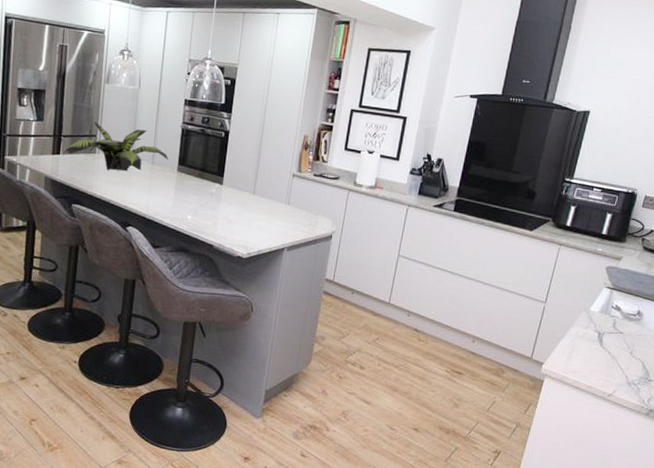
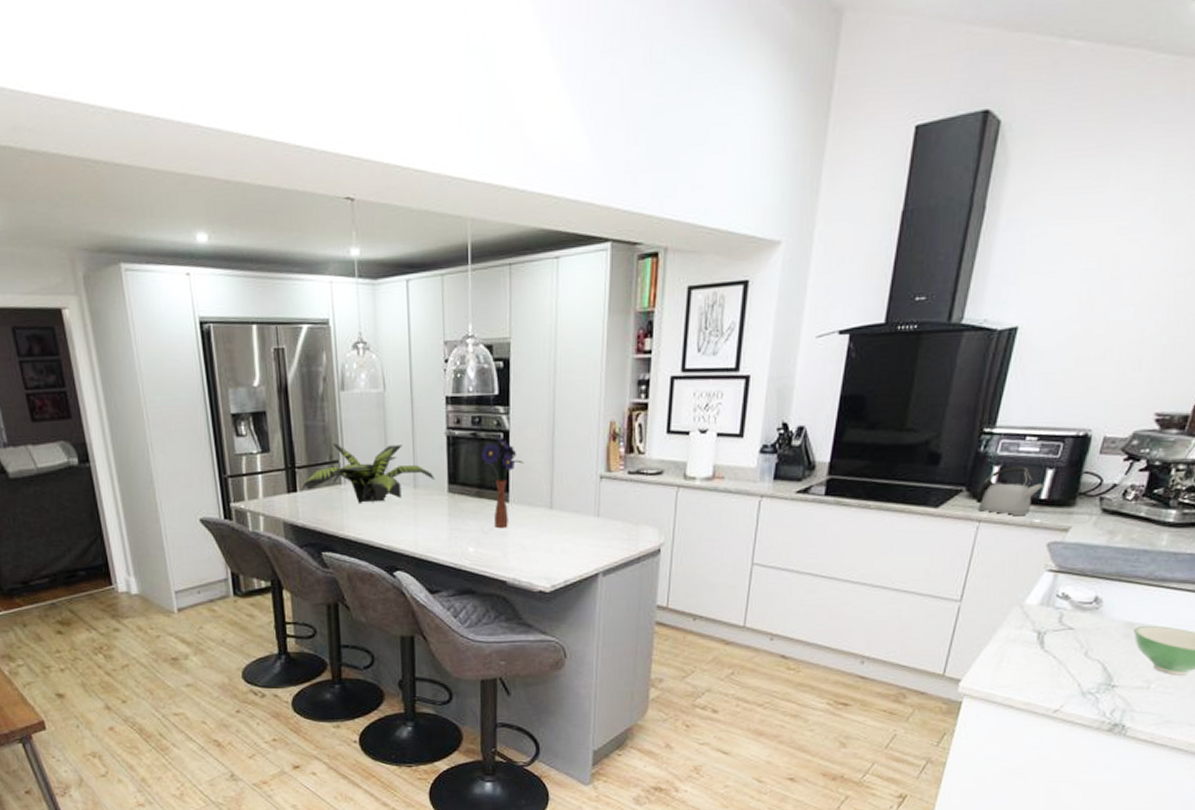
flower arrangement: none [206,134,238,204] -> present [481,436,525,529]
kettle: none [558,208,605,245] -> present [975,466,1044,516]

